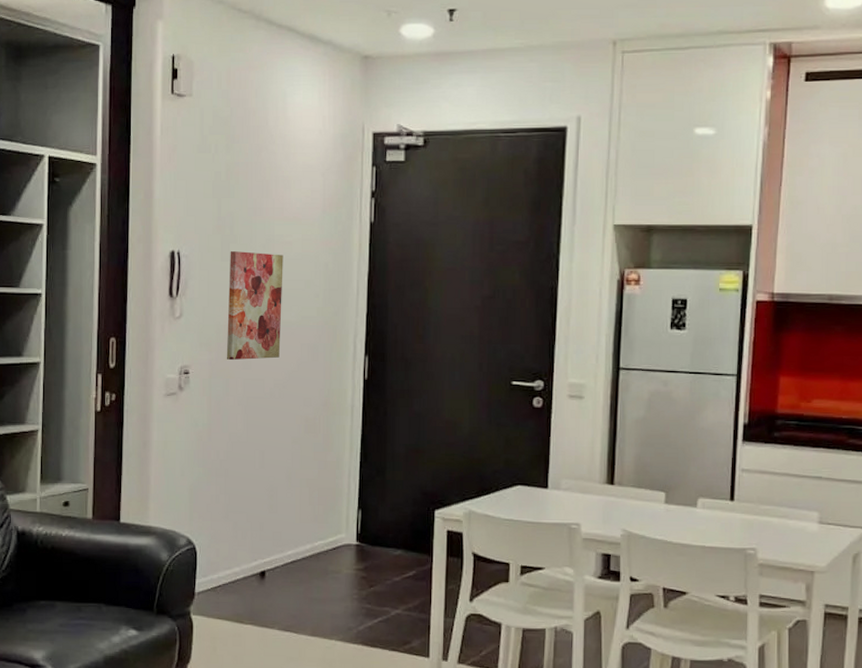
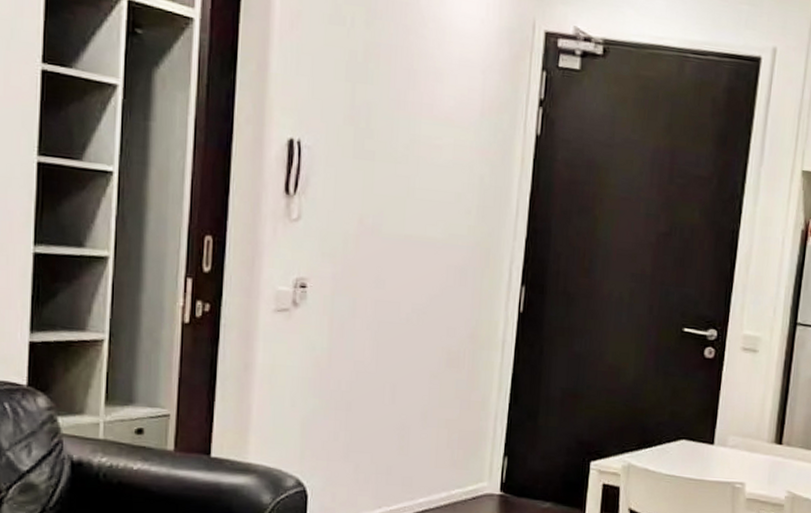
wall art: present [226,251,283,361] -> none [354,148,431,279]

